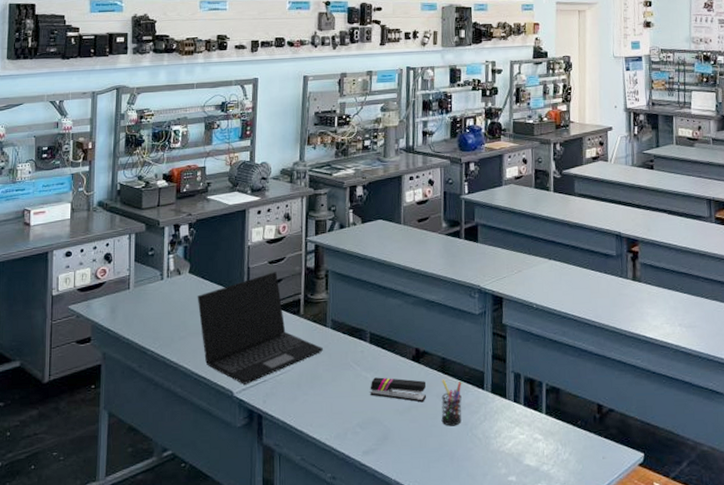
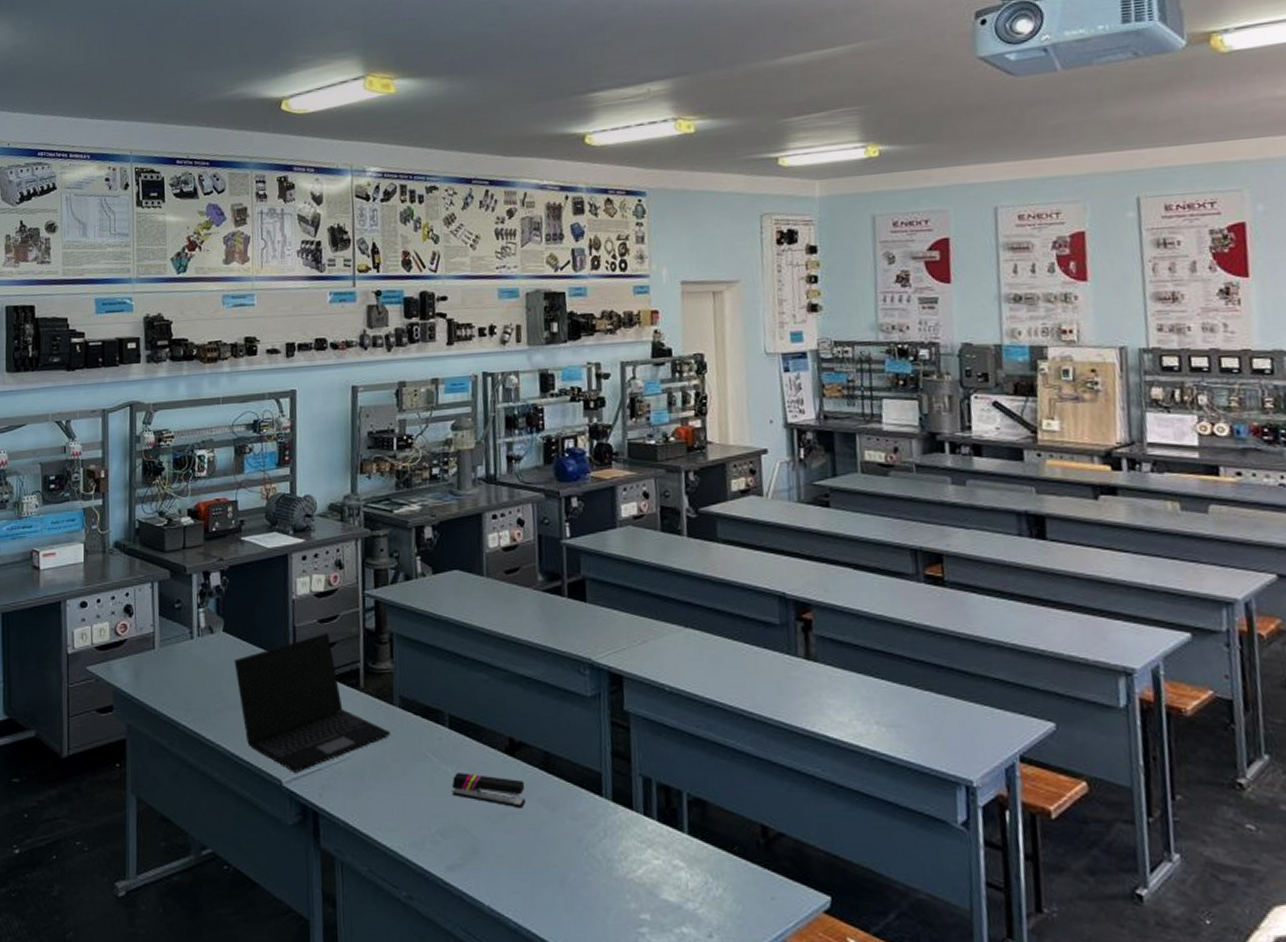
pen holder: present [441,379,462,426] -> none [545,779,574,842]

